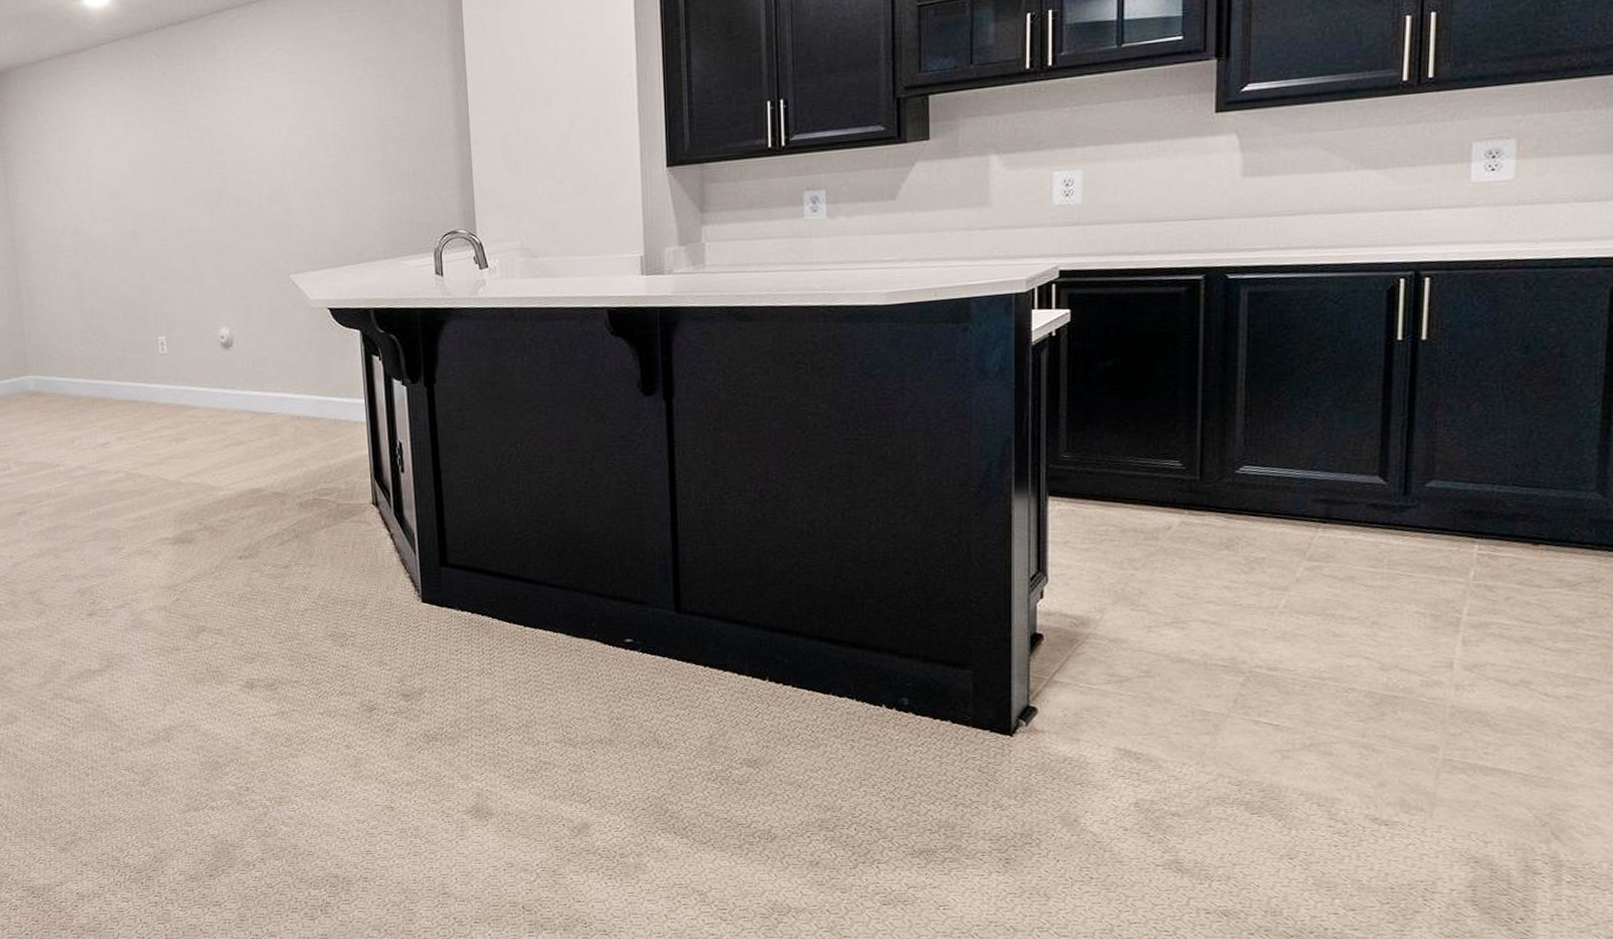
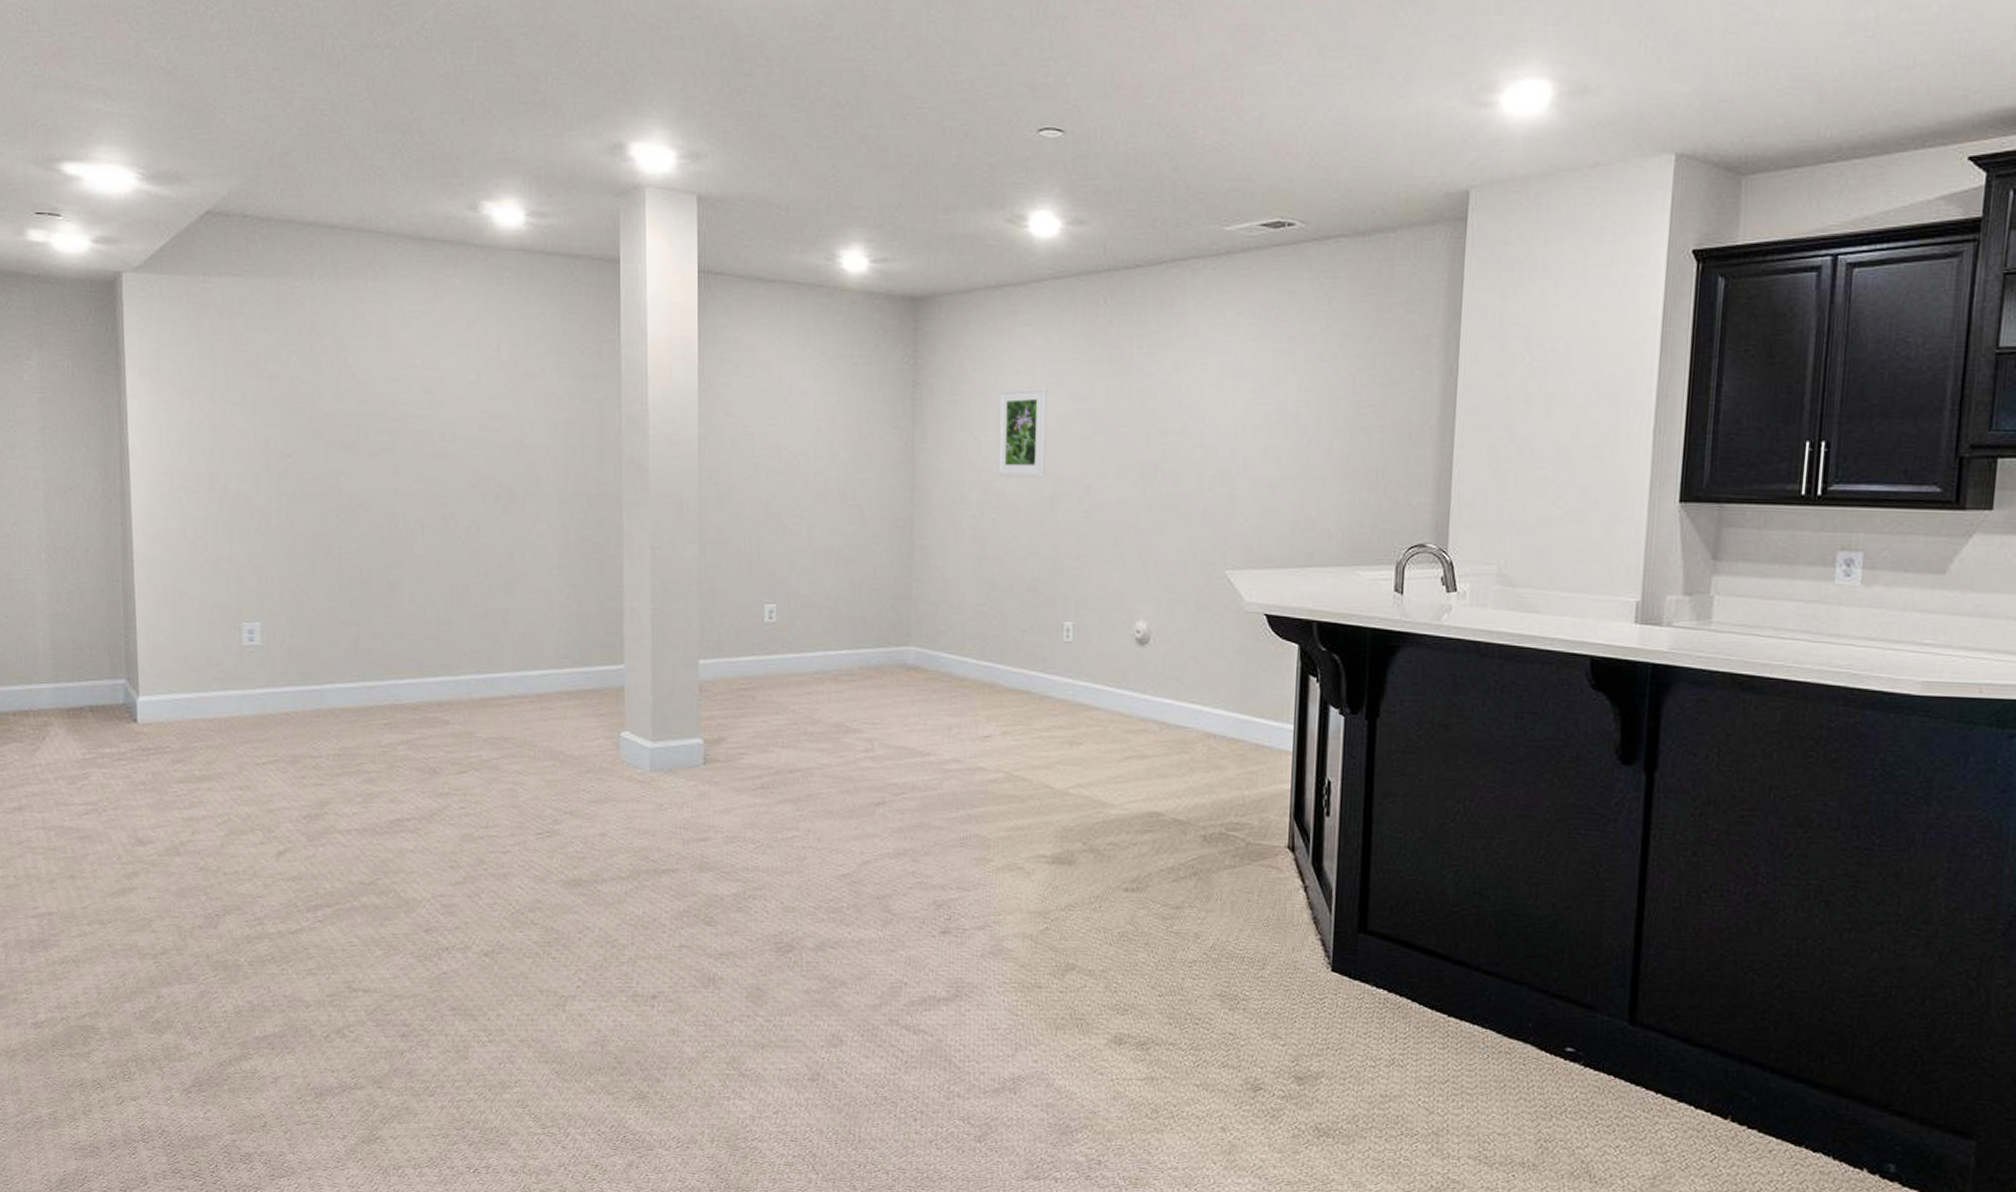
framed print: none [76,136,125,220] -> present [997,386,1048,478]

